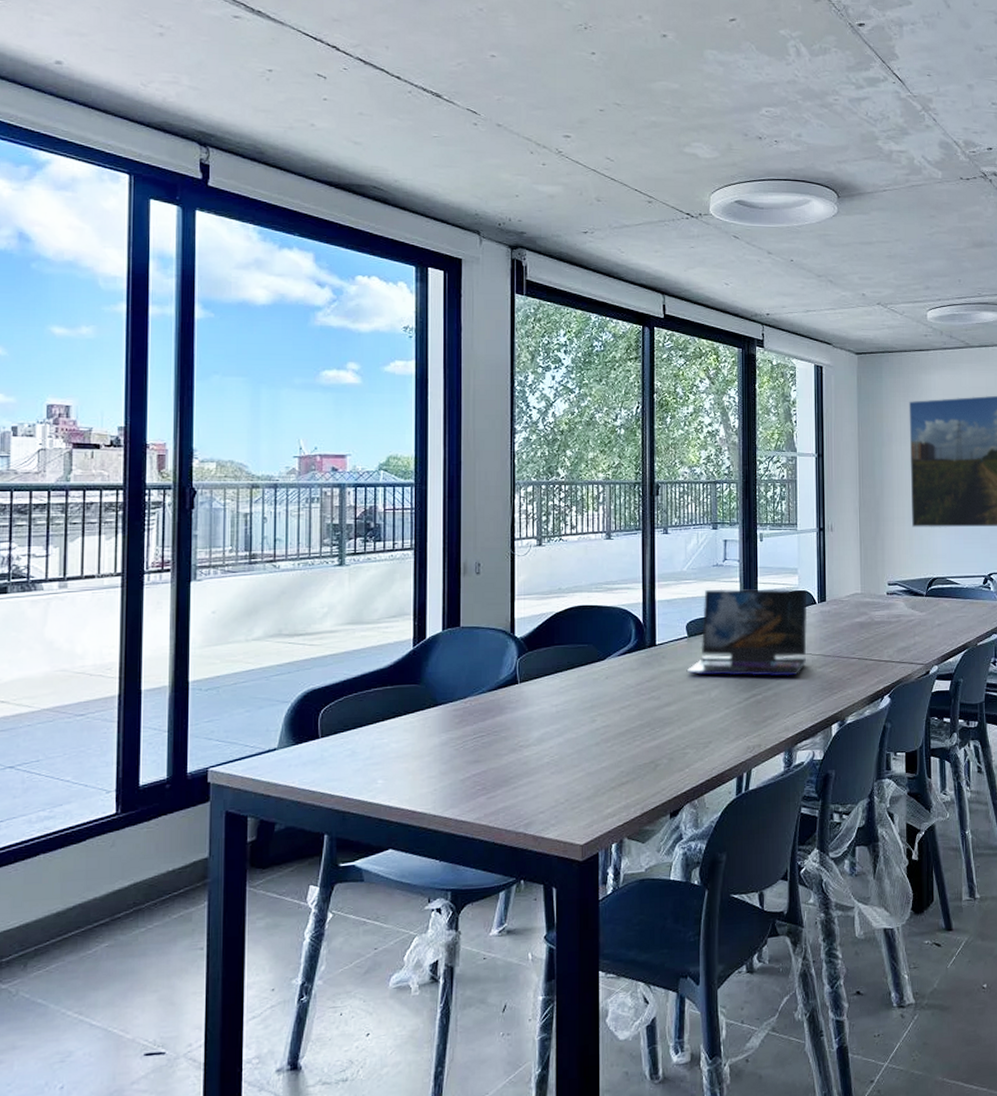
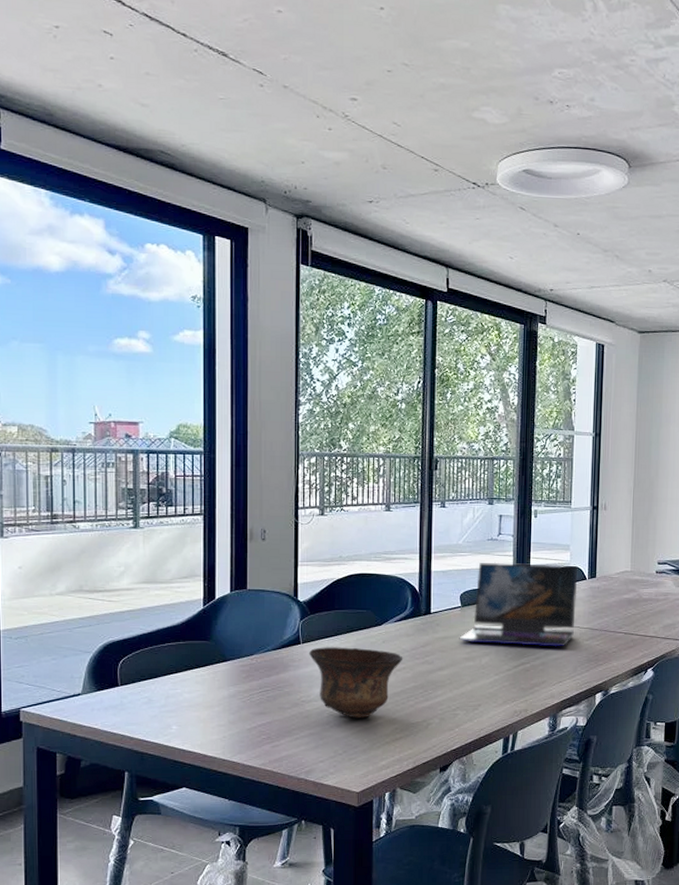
bowl: none [527,685,628,763] -> present [309,647,403,718]

